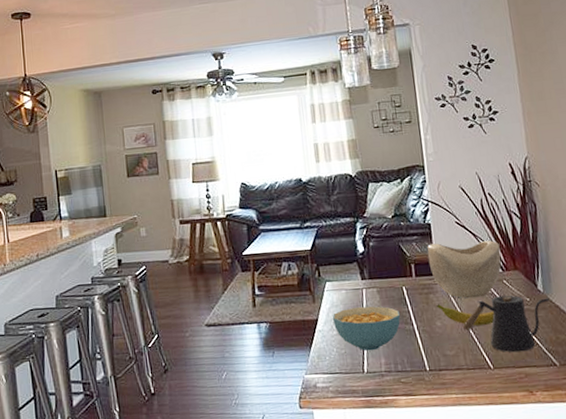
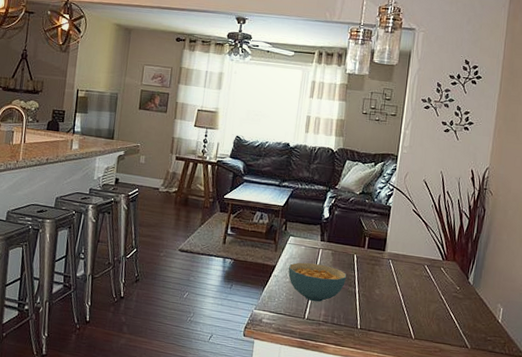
decorative bowl: present [427,240,502,299] -> none [381,224,446,278]
banana: present [436,304,495,326] -> none [378,275,427,302]
kettle: present [463,295,550,353] -> none [397,279,476,331]

